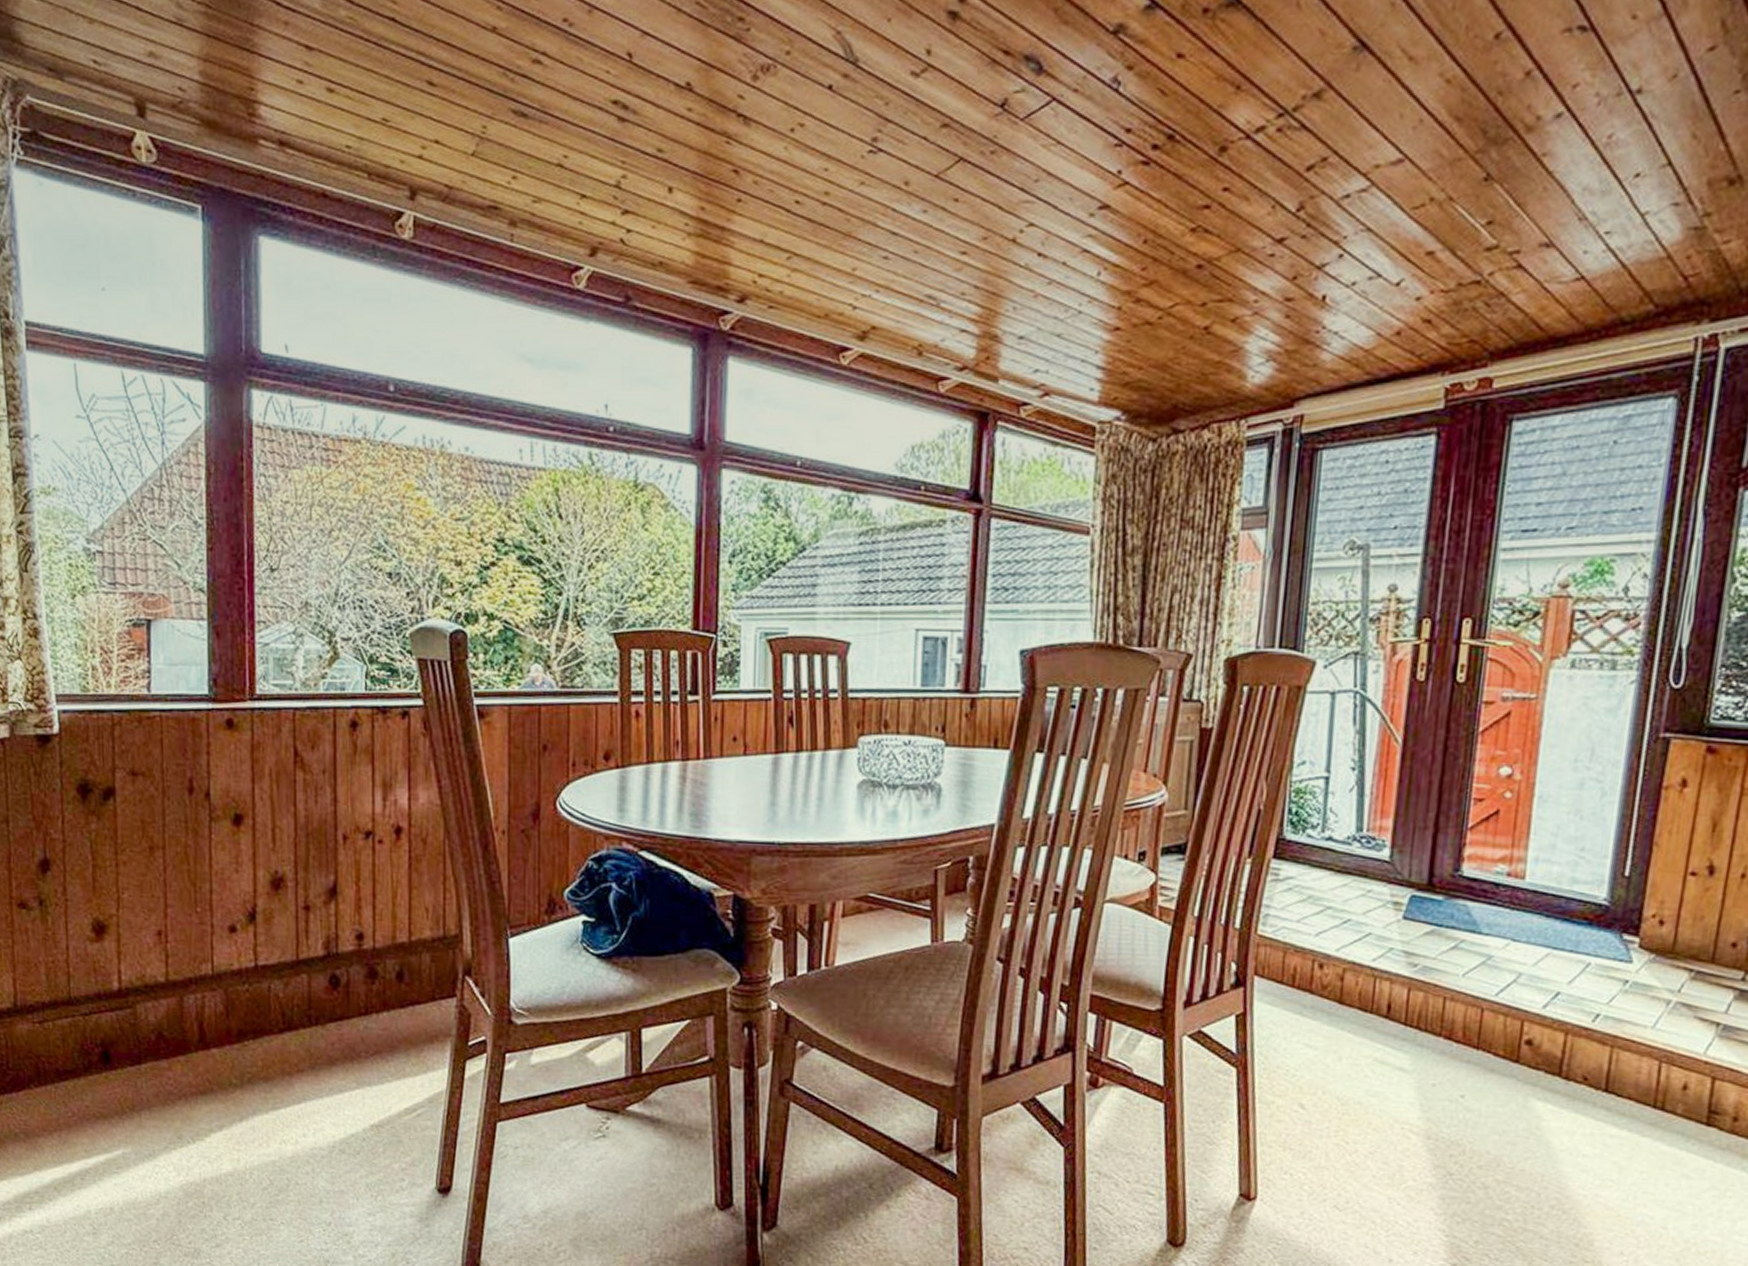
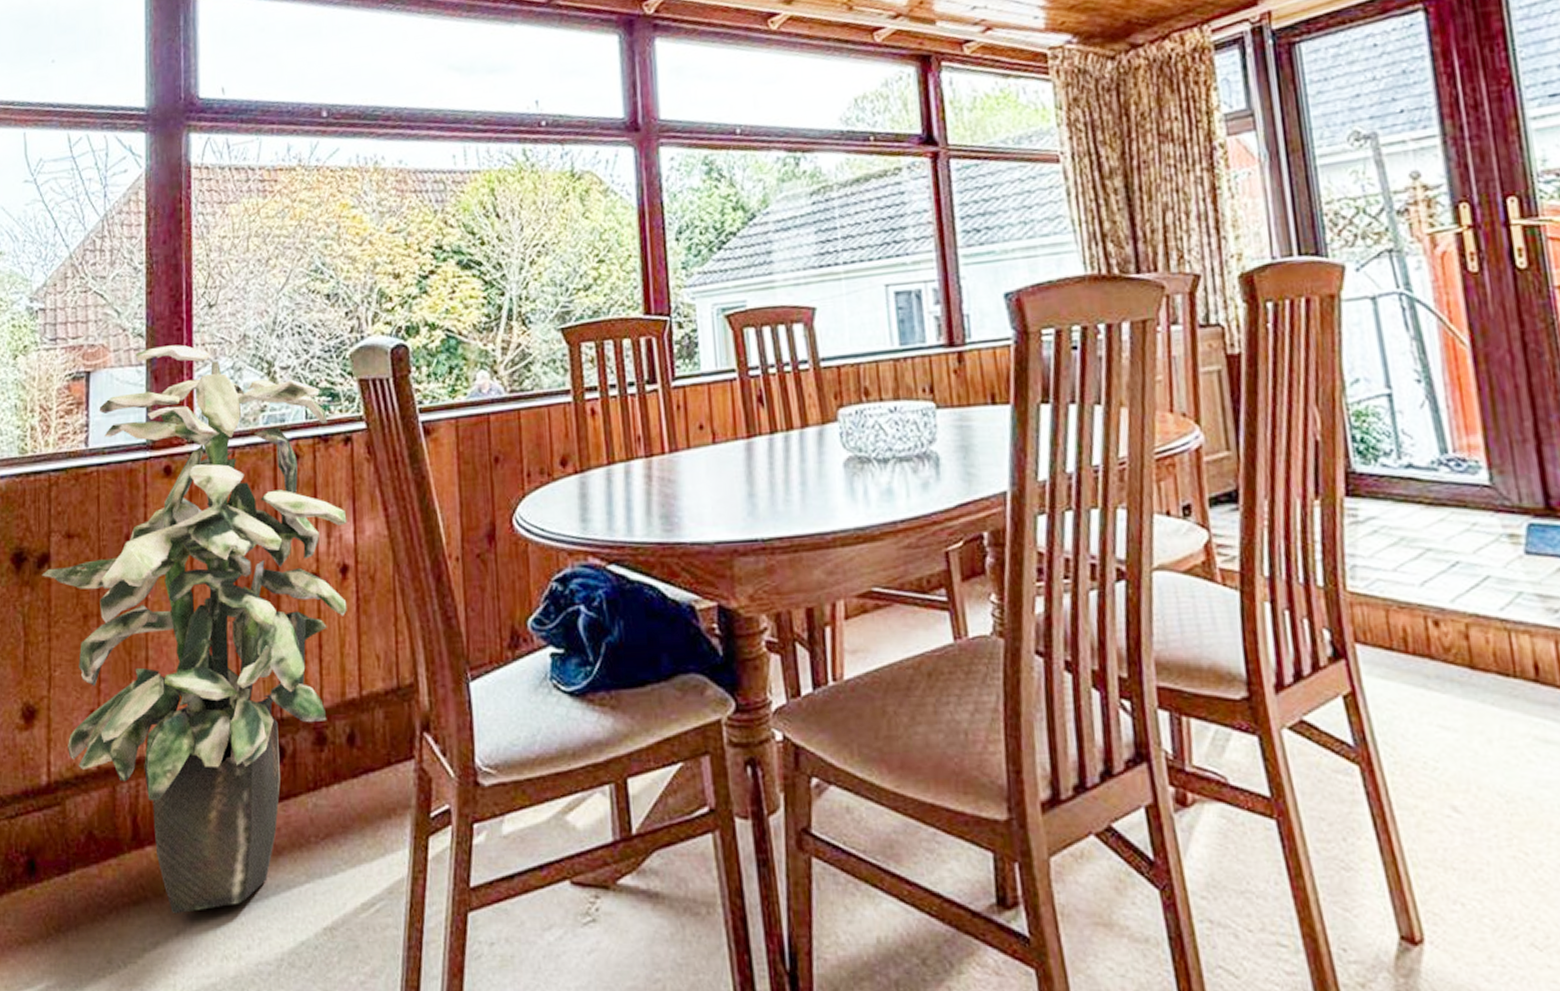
indoor plant: none [107,603,402,1104] -> present [42,344,347,913]

